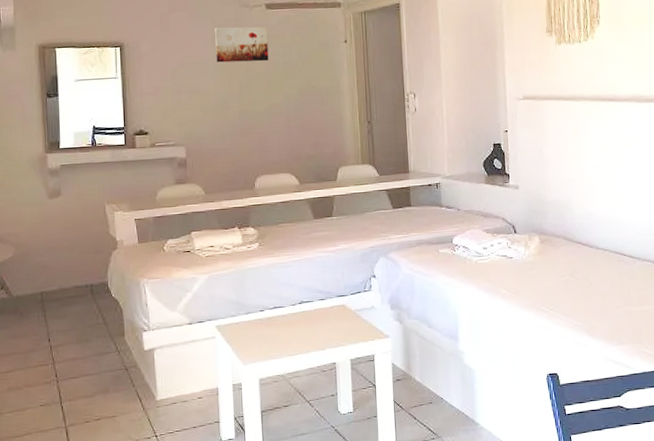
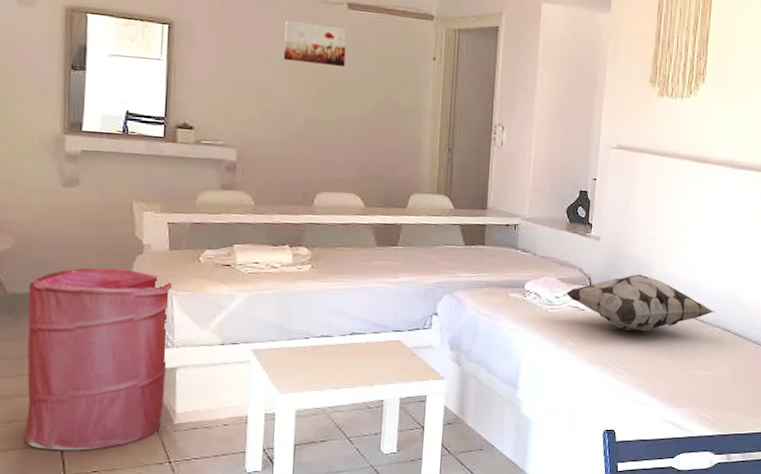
laundry hamper: none [29,264,146,433] -> present [24,268,171,451]
decorative pillow: none [492,217,642,273] -> present [565,274,715,332]

